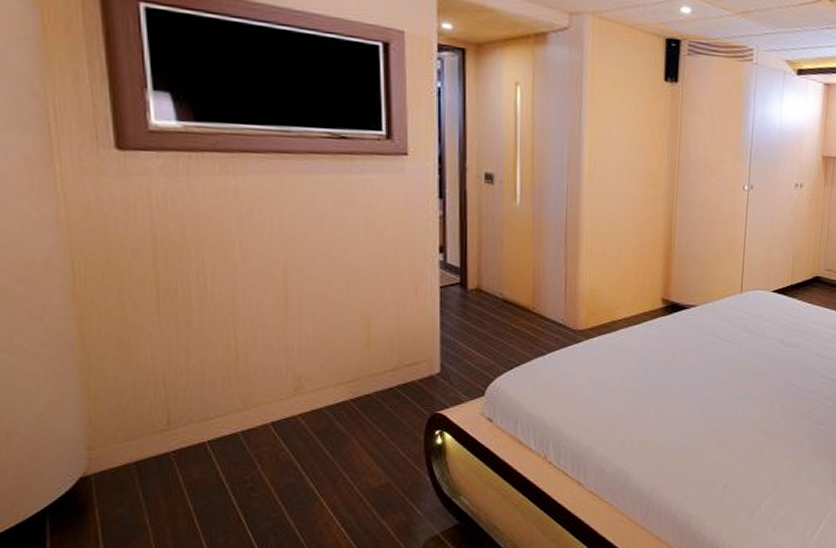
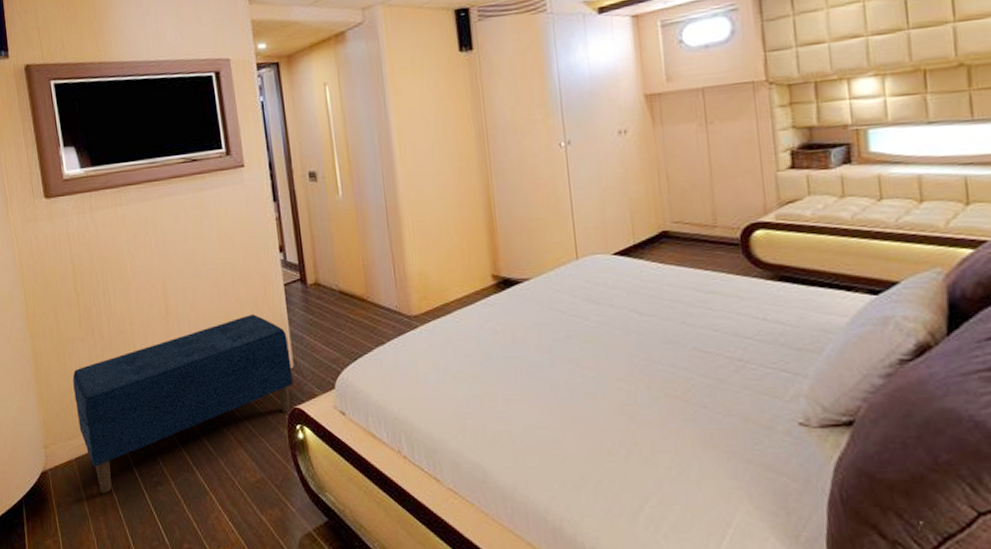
bench: none [140,315,438,501] -> present [72,314,293,494]

